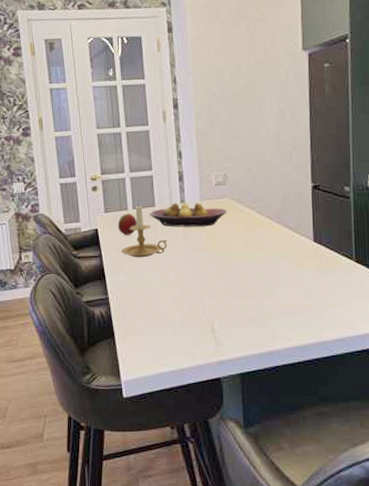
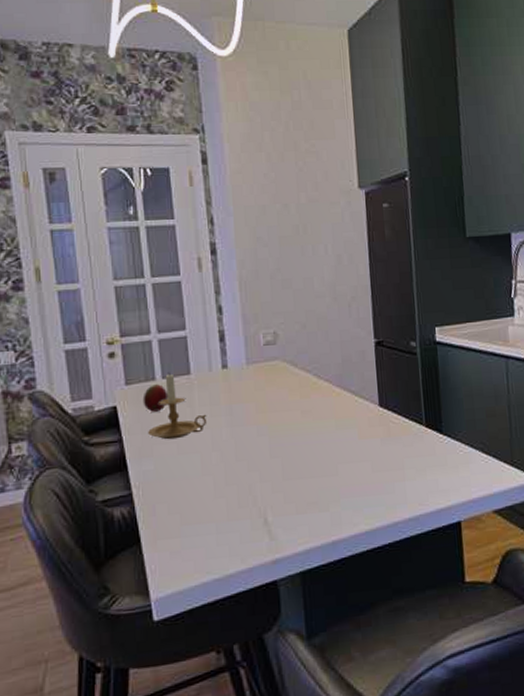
fruit bowl: present [150,202,227,227] -> none [184,367,279,399]

